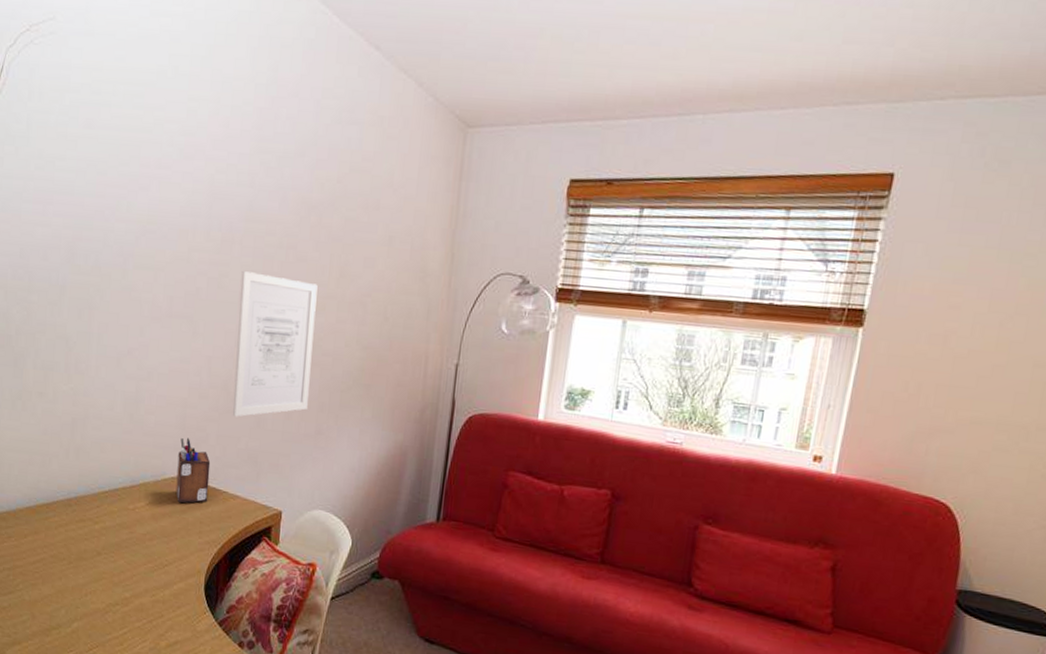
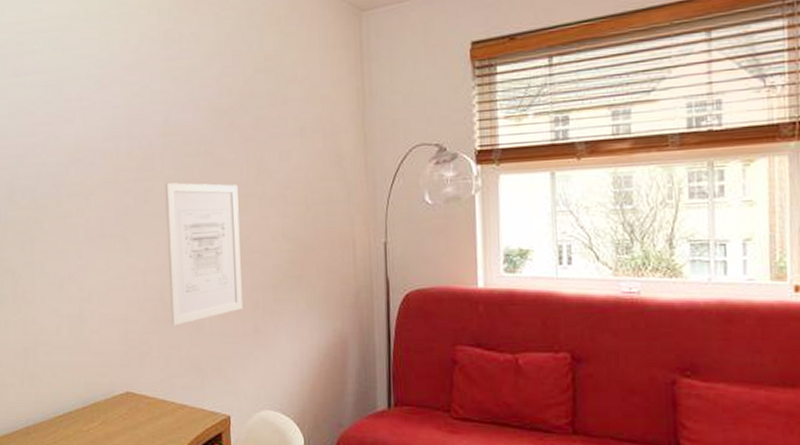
desk organizer: present [176,438,211,503] -> none [124,352,157,419]

